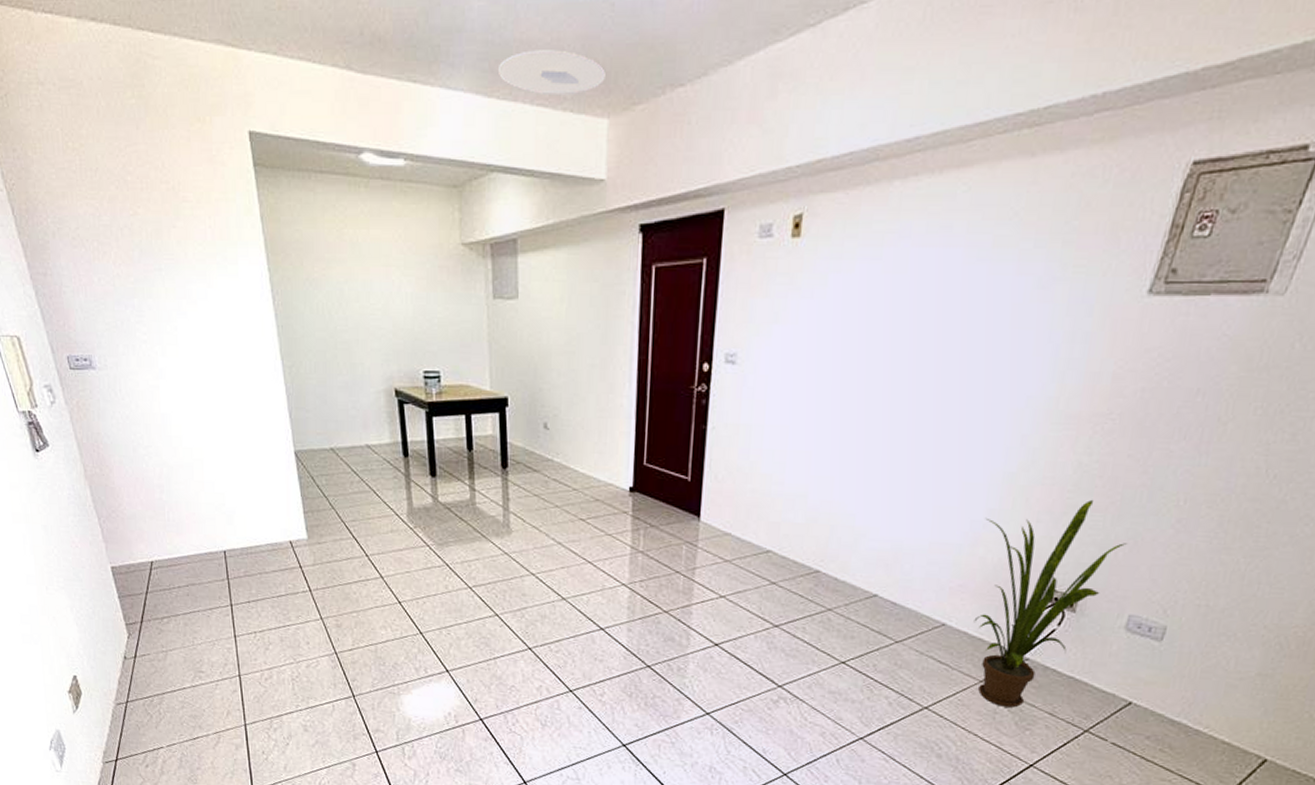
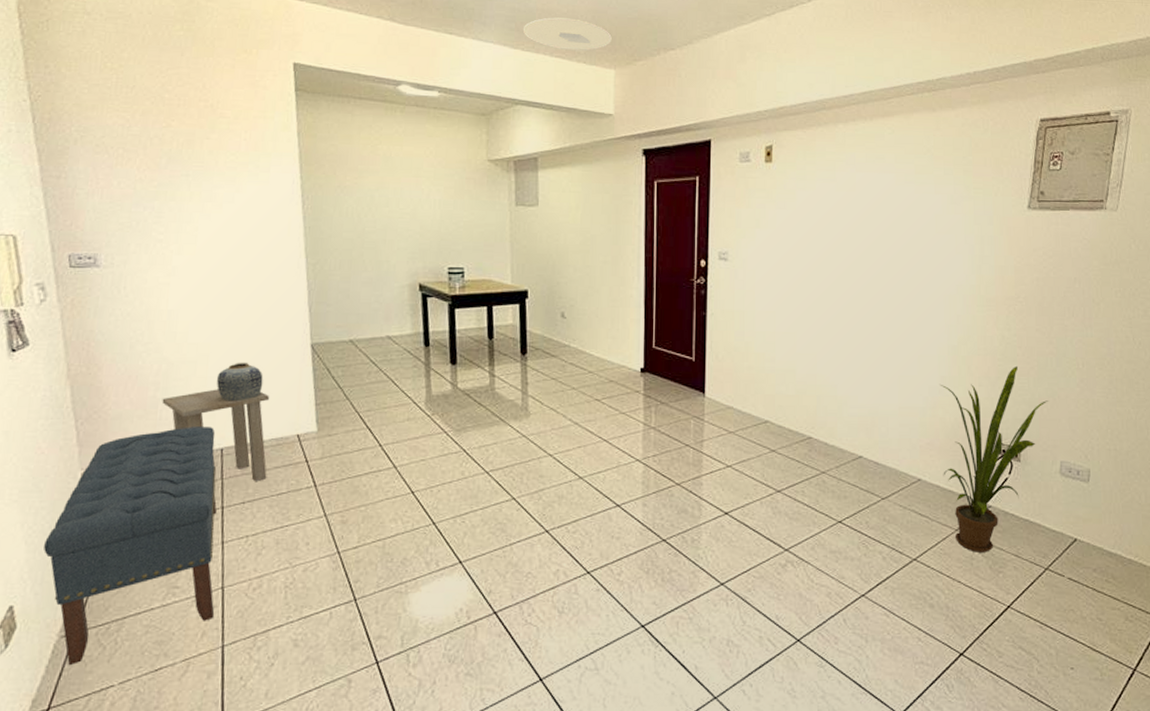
bench: none [91,528,236,728] -> present [44,426,217,666]
side table: none [167,493,267,583] -> present [162,389,269,481]
decorative jar: none [213,468,254,507] -> present [217,363,263,402]

